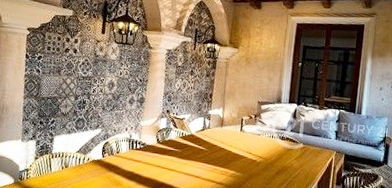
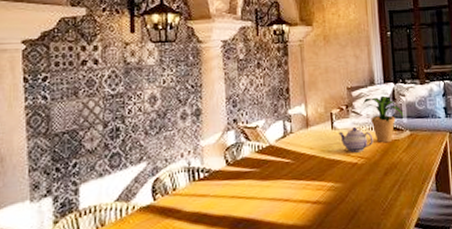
teapot: none [245,133,273,153] -> present [338,127,374,153]
potted plant: none [265,112,301,150] -> present [360,95,404,143]

